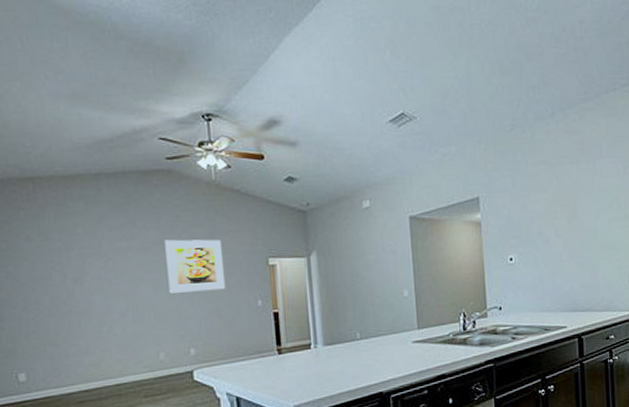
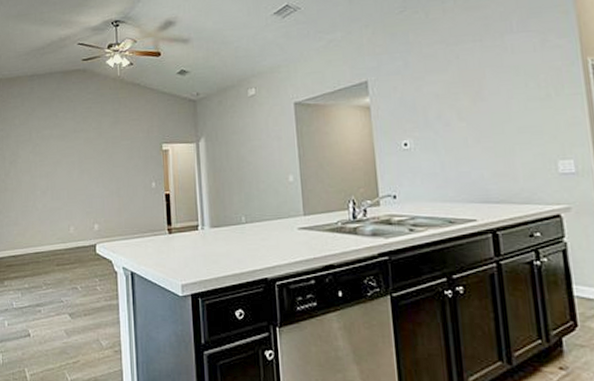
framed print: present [165,239,226,293] -> none [78,127,126,175]

